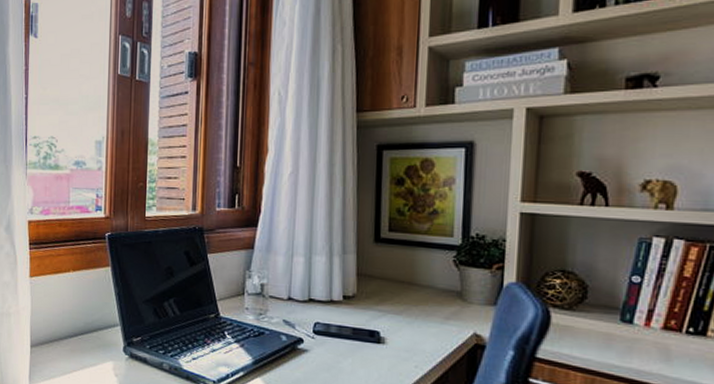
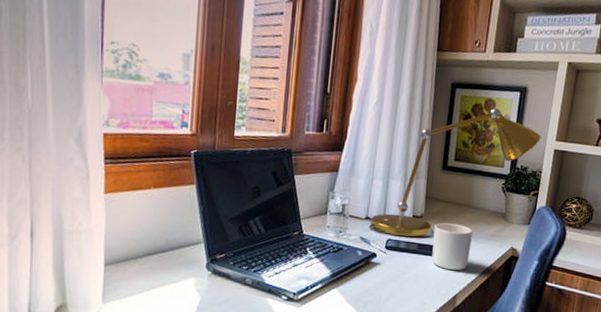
desk lamp: none [292,169,500,321] -> present [369,108,541,237]
mug: none [369,303,422,361] -> present [431,223,474,270]

